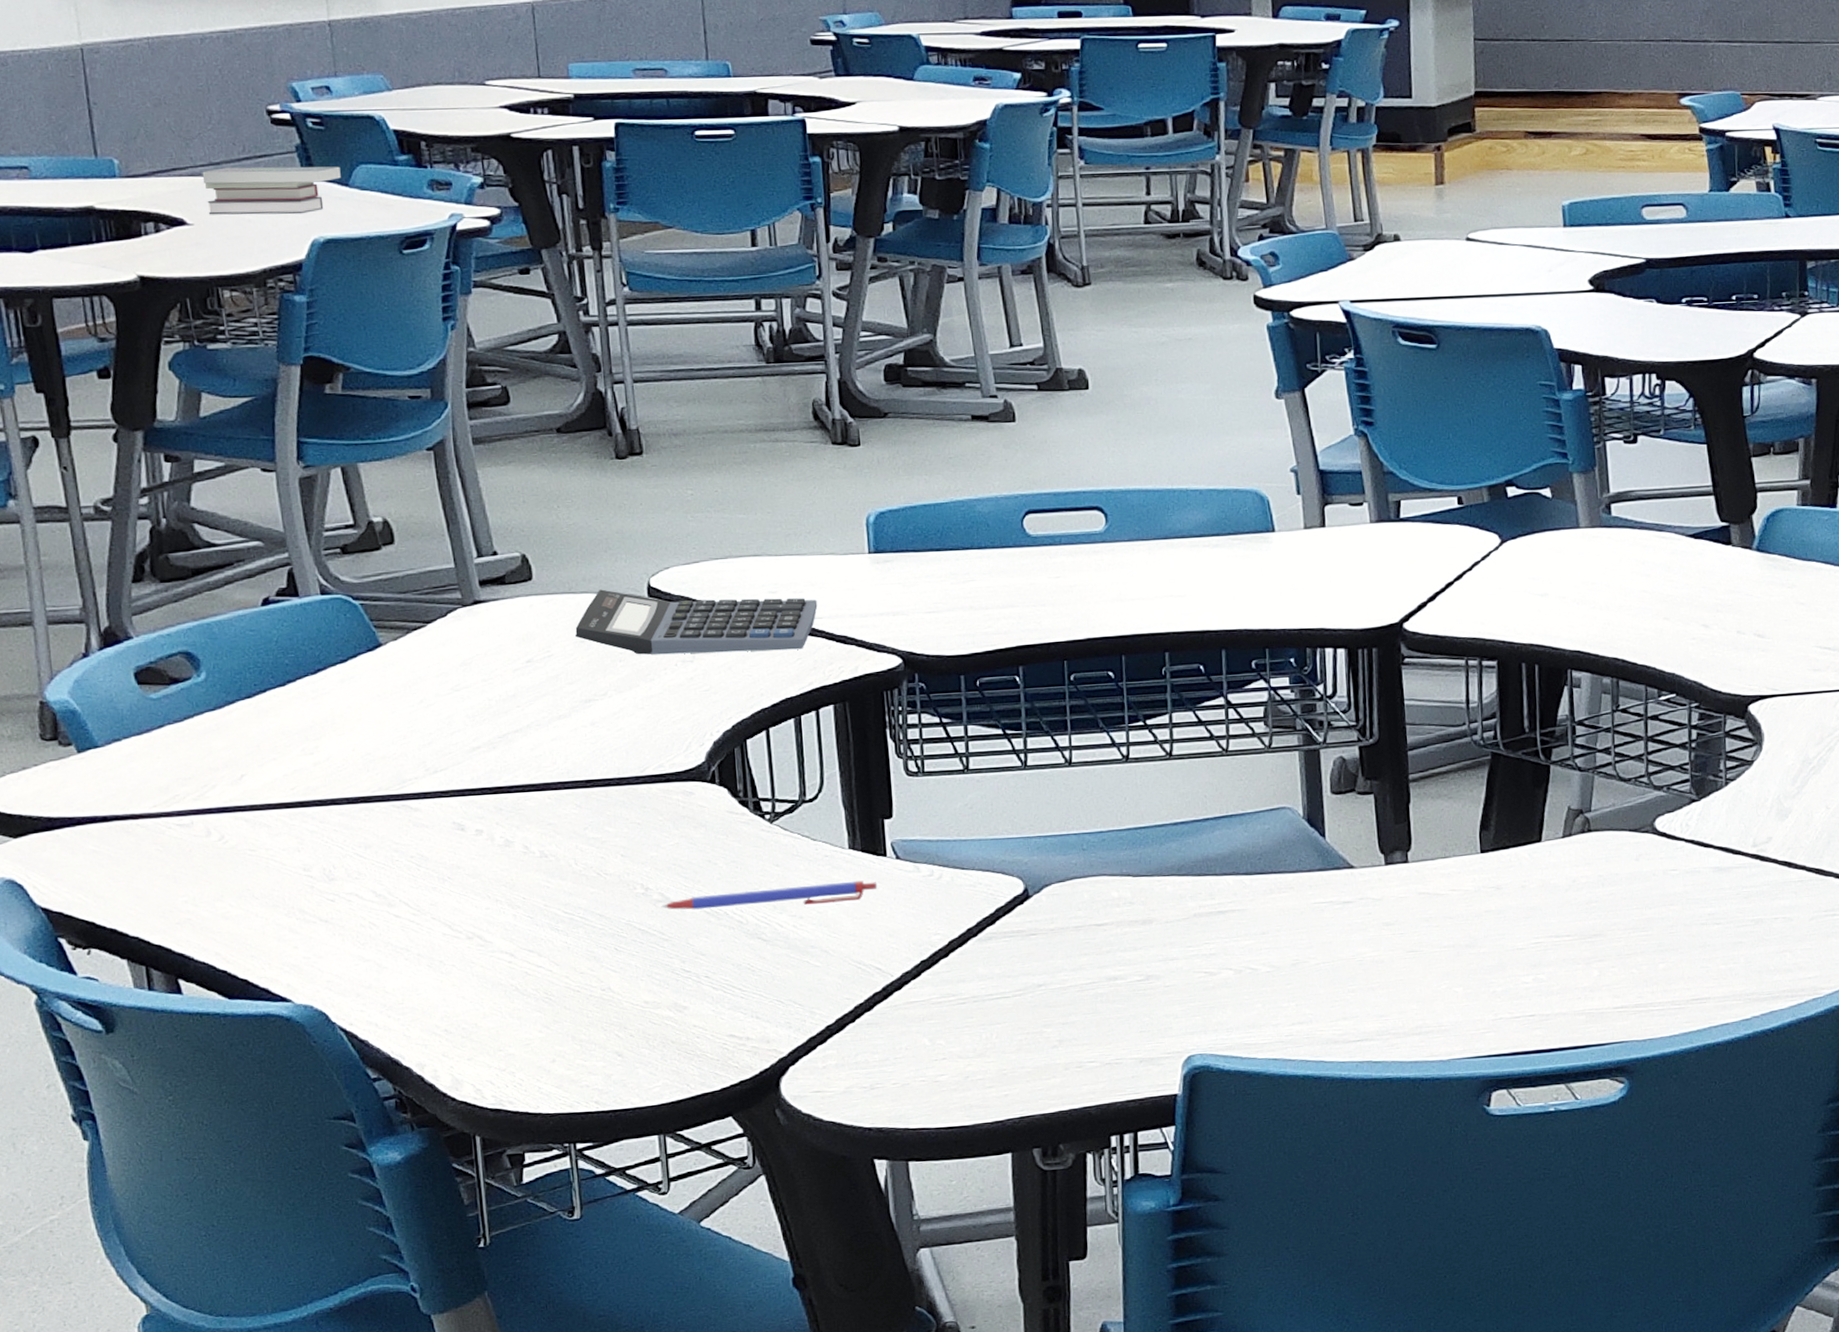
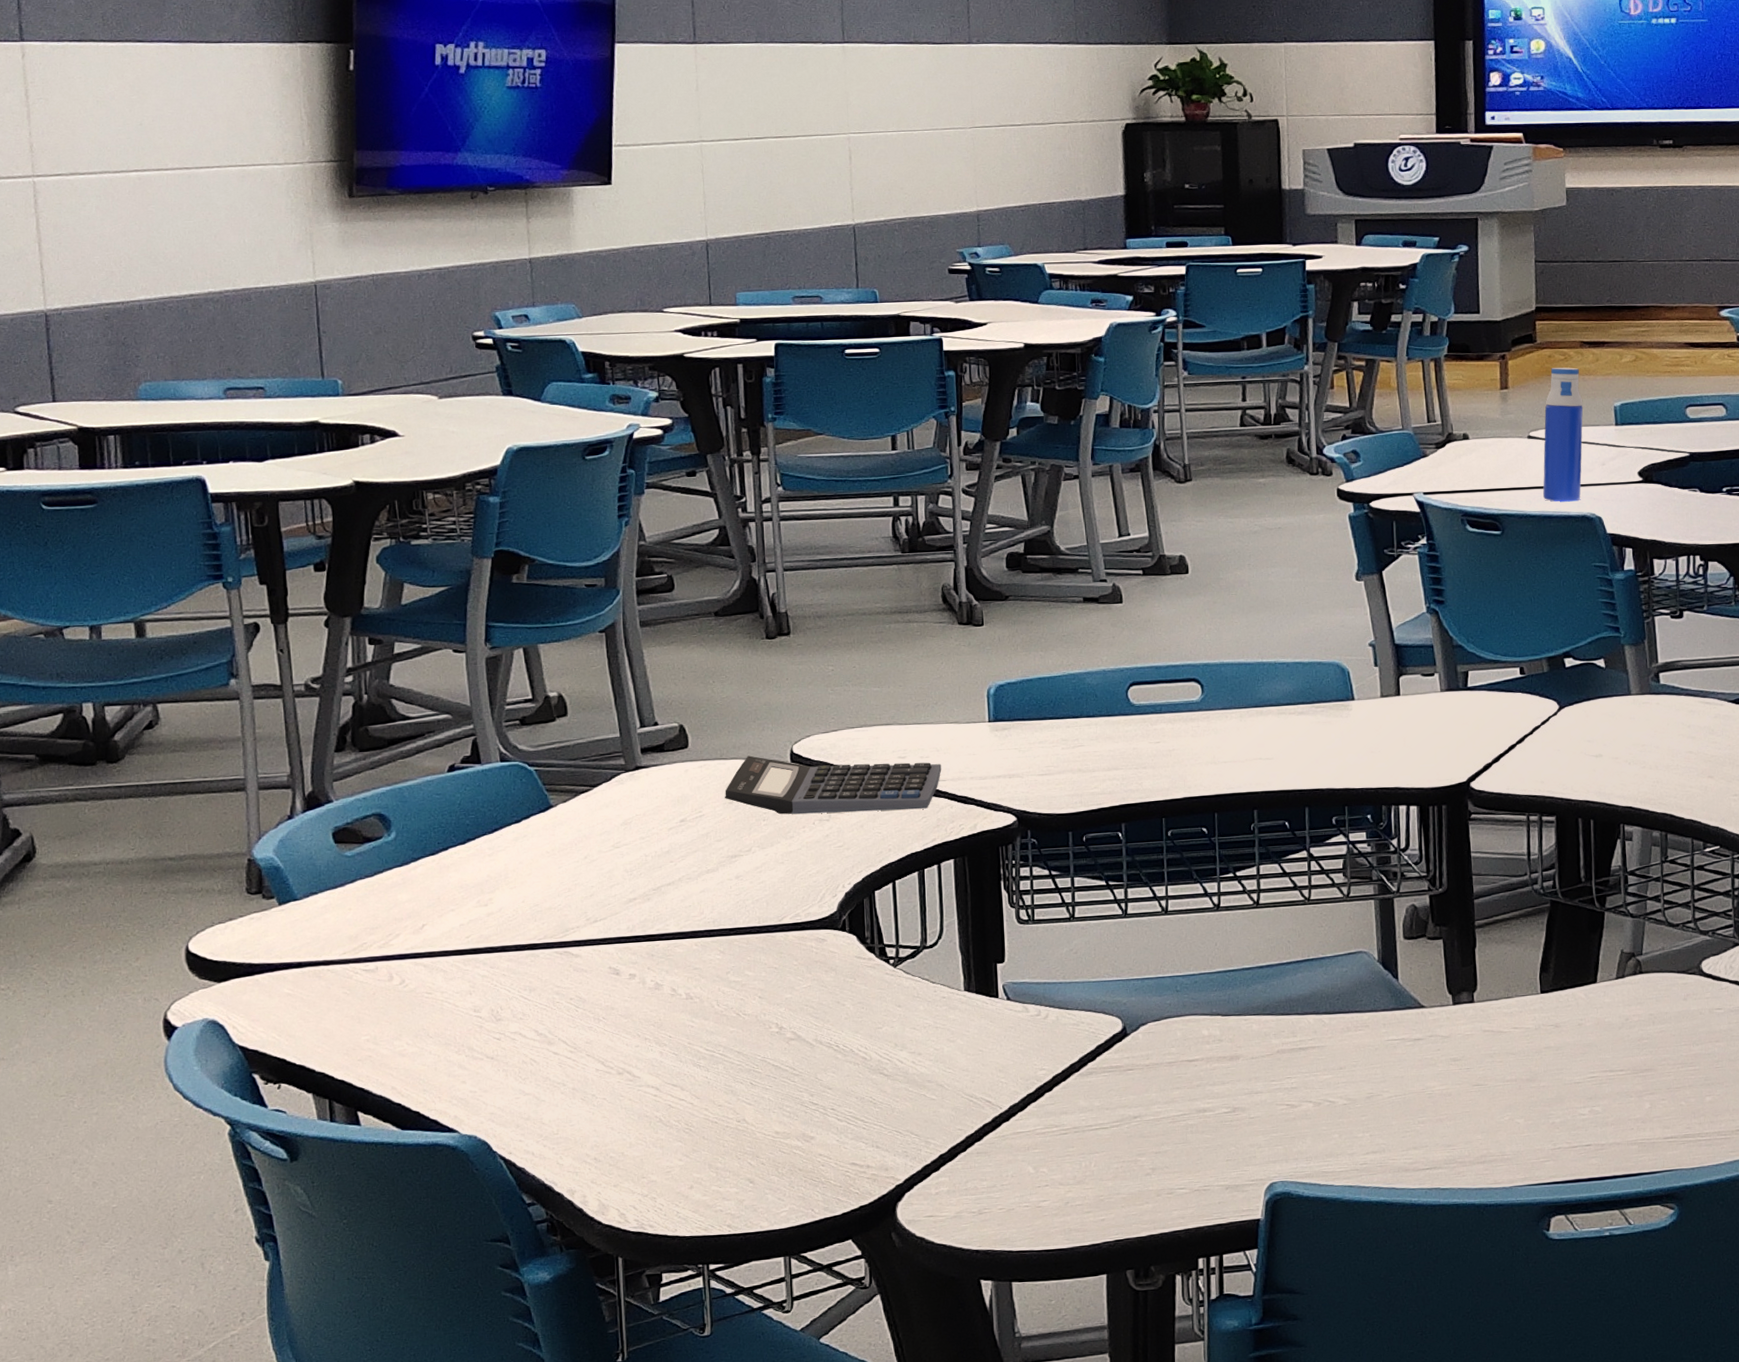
books: present [202,166,341,215] -> none [414,384,534,428]
pen: present [661,880,878,910] -> none [793,1020,990,1048]
water bottle: none [1482,160,1528,312] -> present [1542,367,1584,502]

